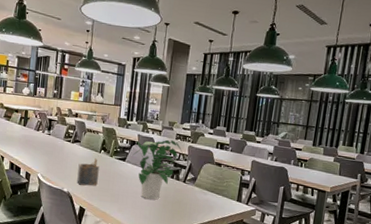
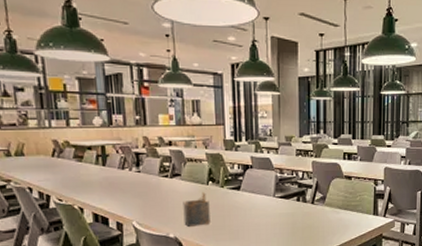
potted plant: present [133,140,183,200] -> none [248,157,306,229]

